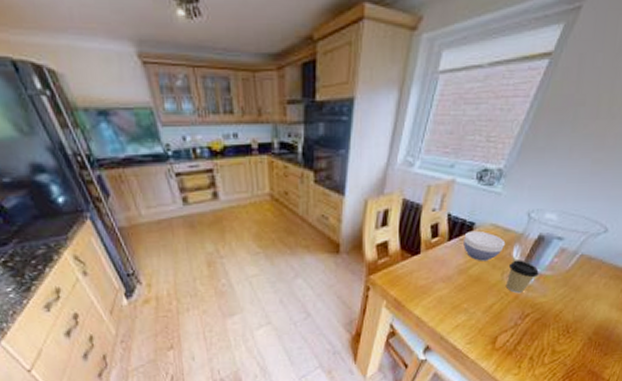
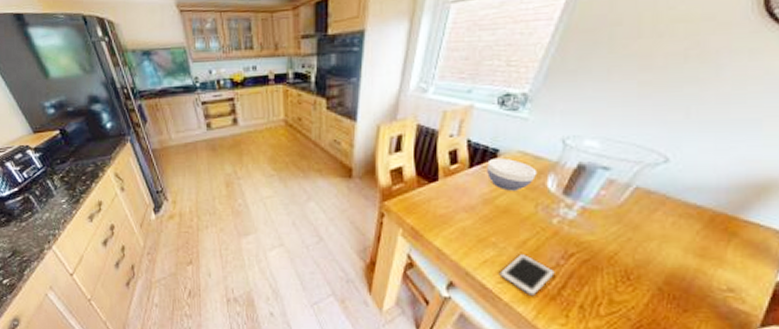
cell phone: none [468,317,513,354] -> present [499,254,555,297]
coffee cup: present [505,260,539,294] -> none [541,191,582,229]

